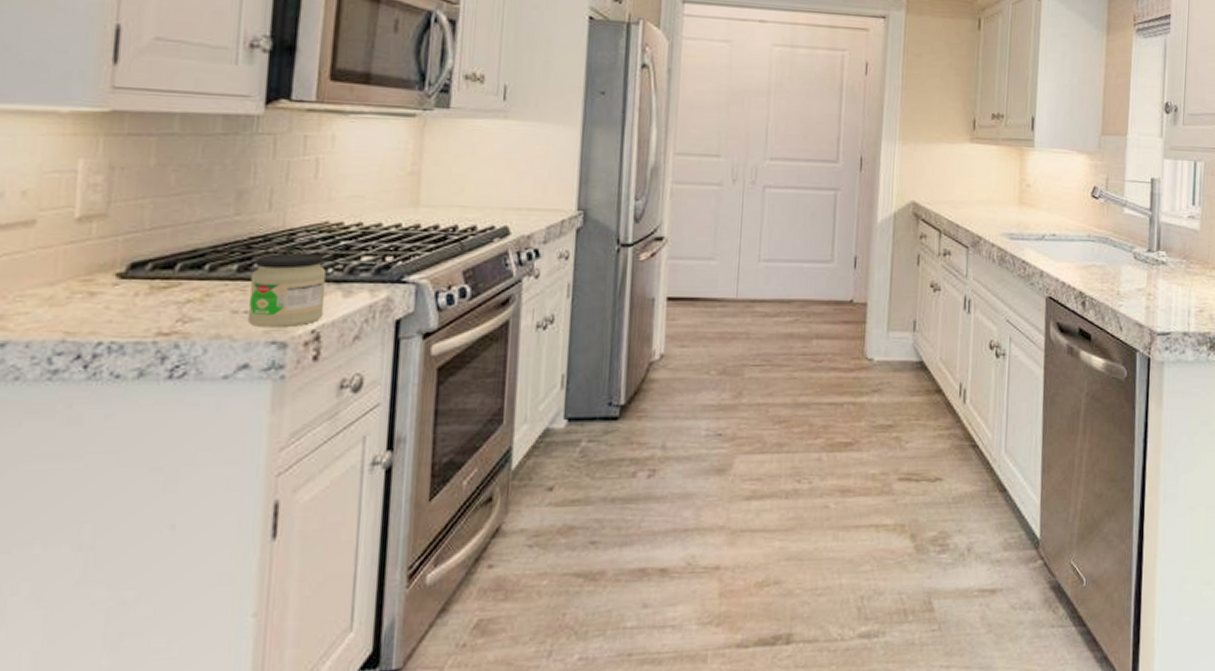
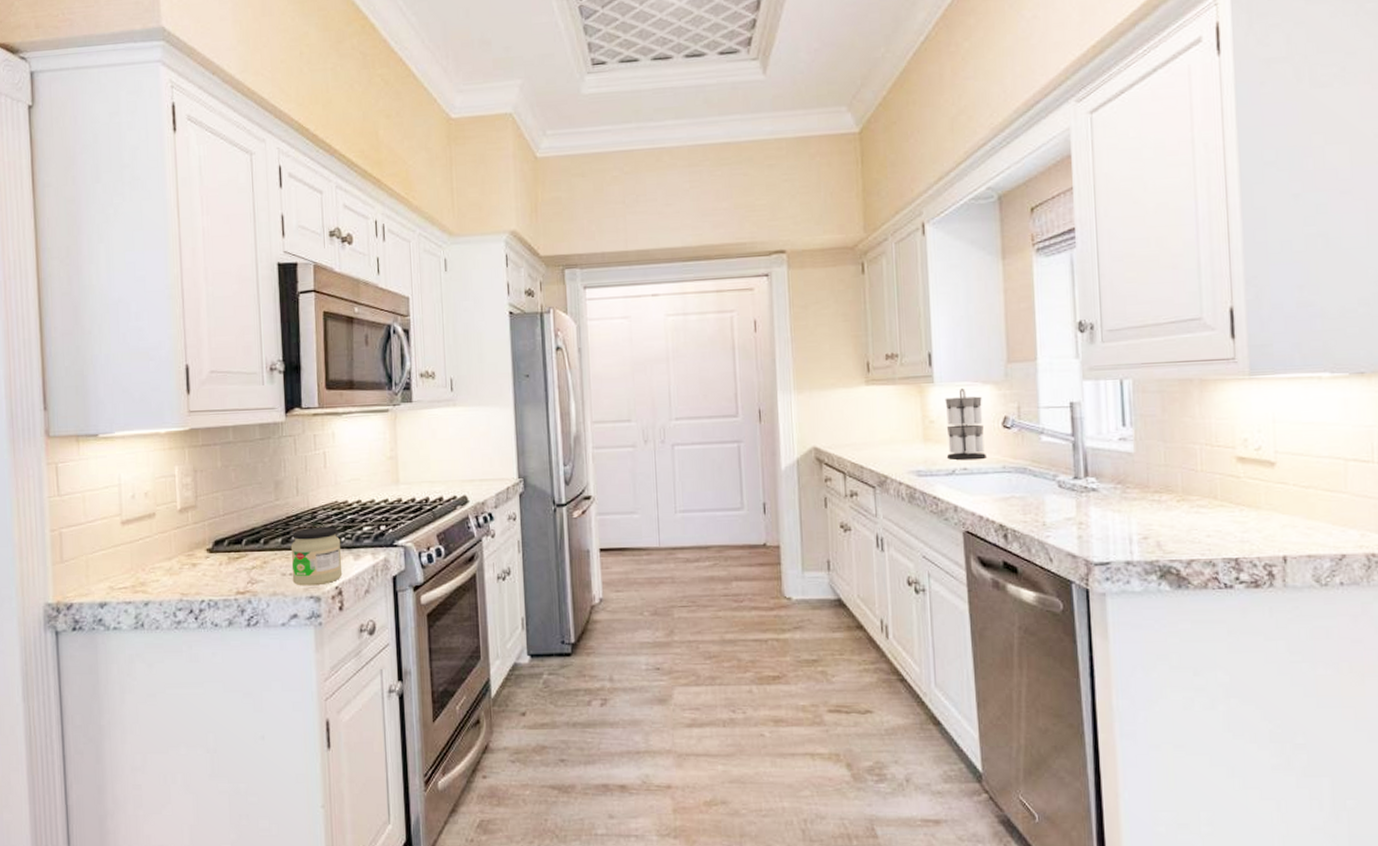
spice rack: none [1039,154,1076,227] -> present [944,387,986,460]

